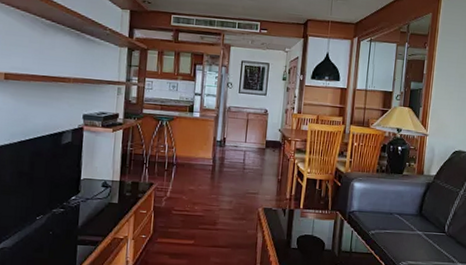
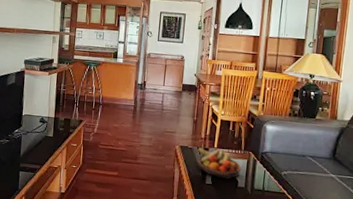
fruit bowl: none [283,209,329,242] -> present [198,147,242,180]

